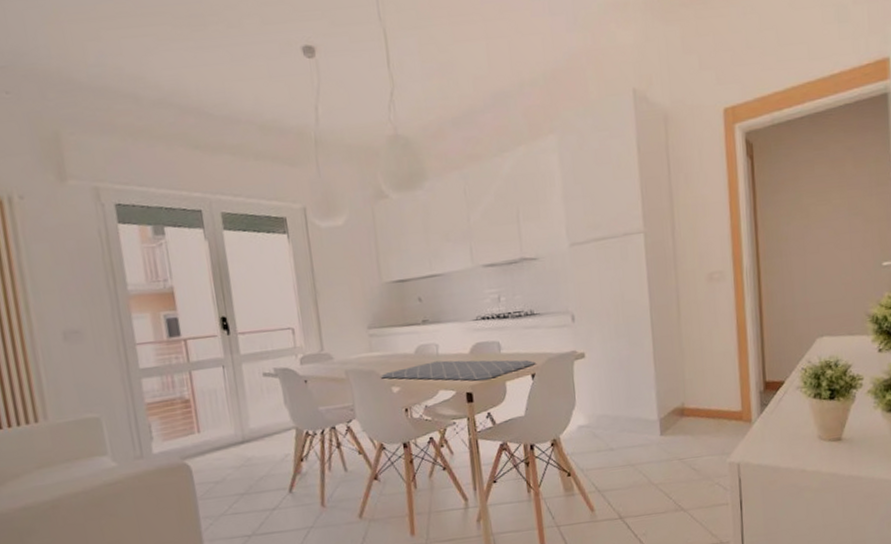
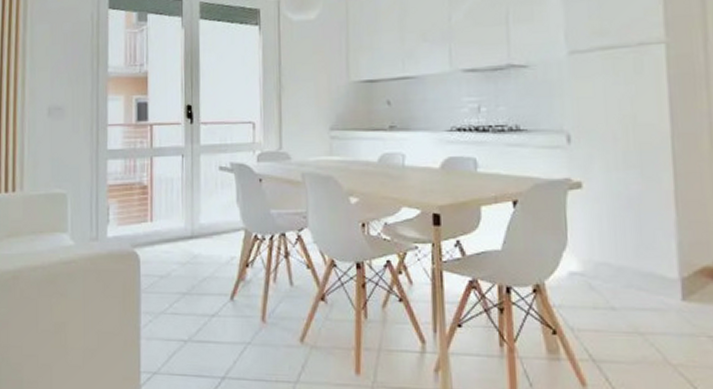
placemat: present [380,359,536,381] -> none [338,173,519,202]

